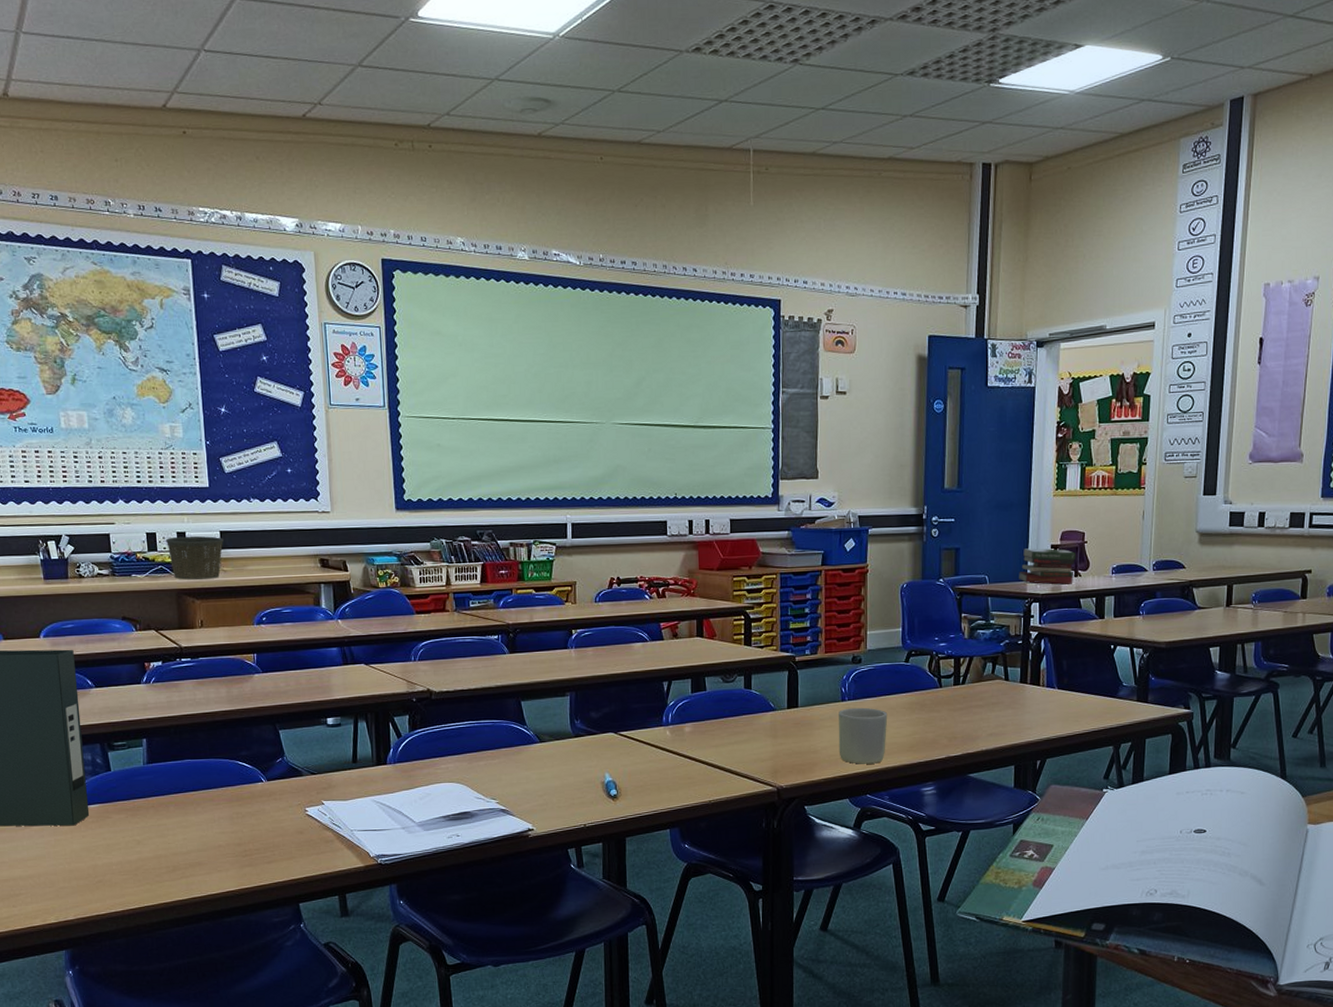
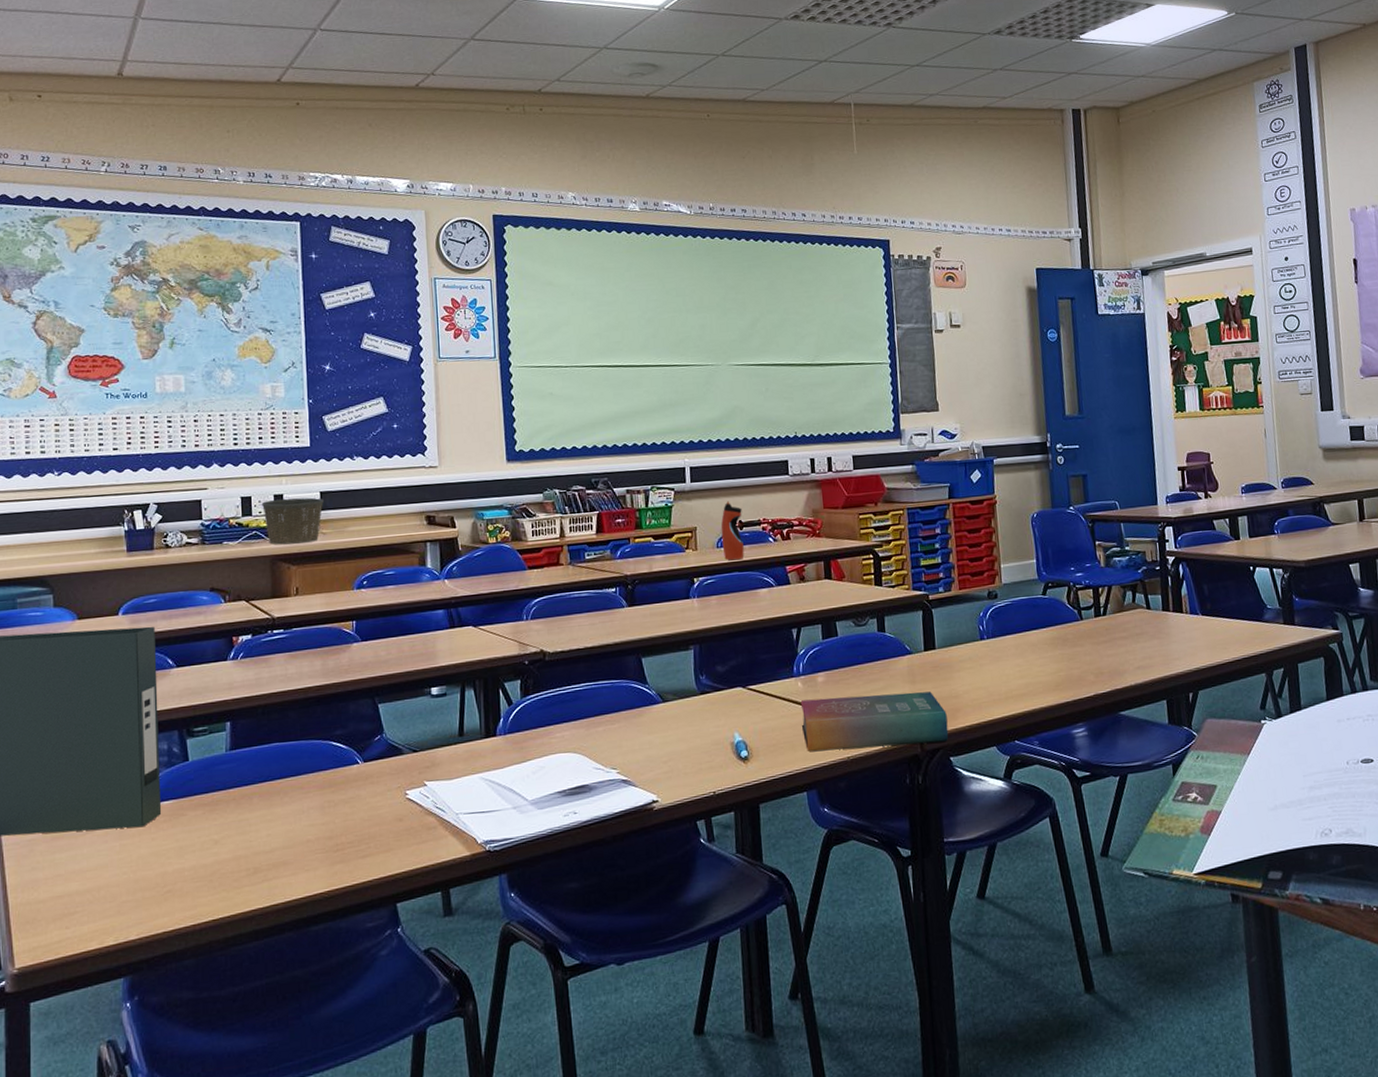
water bottle: none [599,558,621,615] -> present [721,501,744,561]
book: none [667,745,805,794] -> present [800,691,949,751]
mug: present [838,707,888,764] -> none [978,645,1031,708]
books: present [1018,548,1077,585] -> none [1148,471,1204,507]

